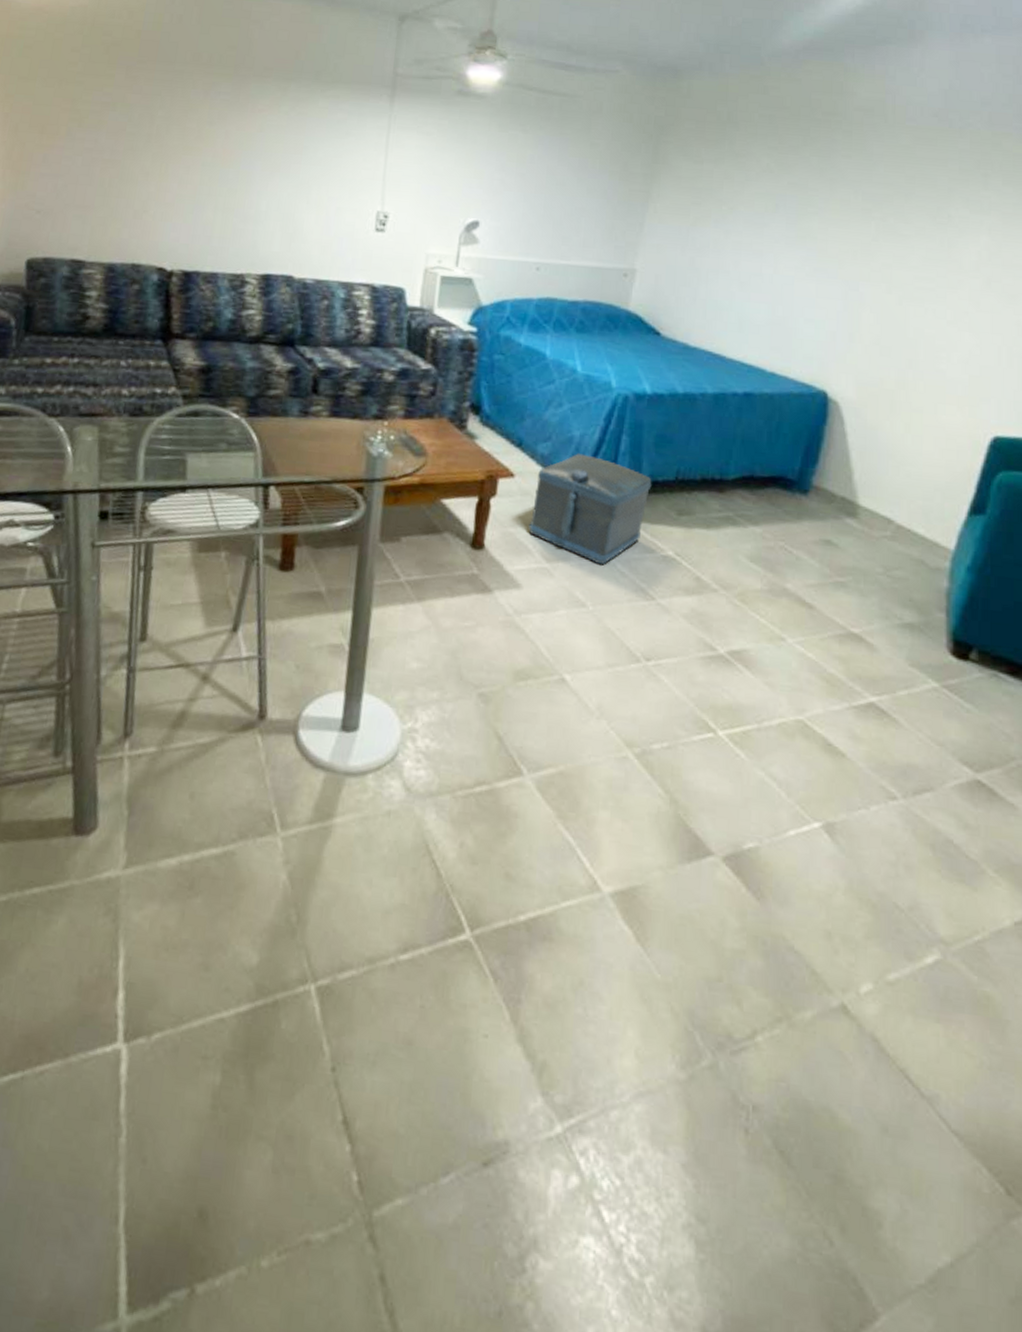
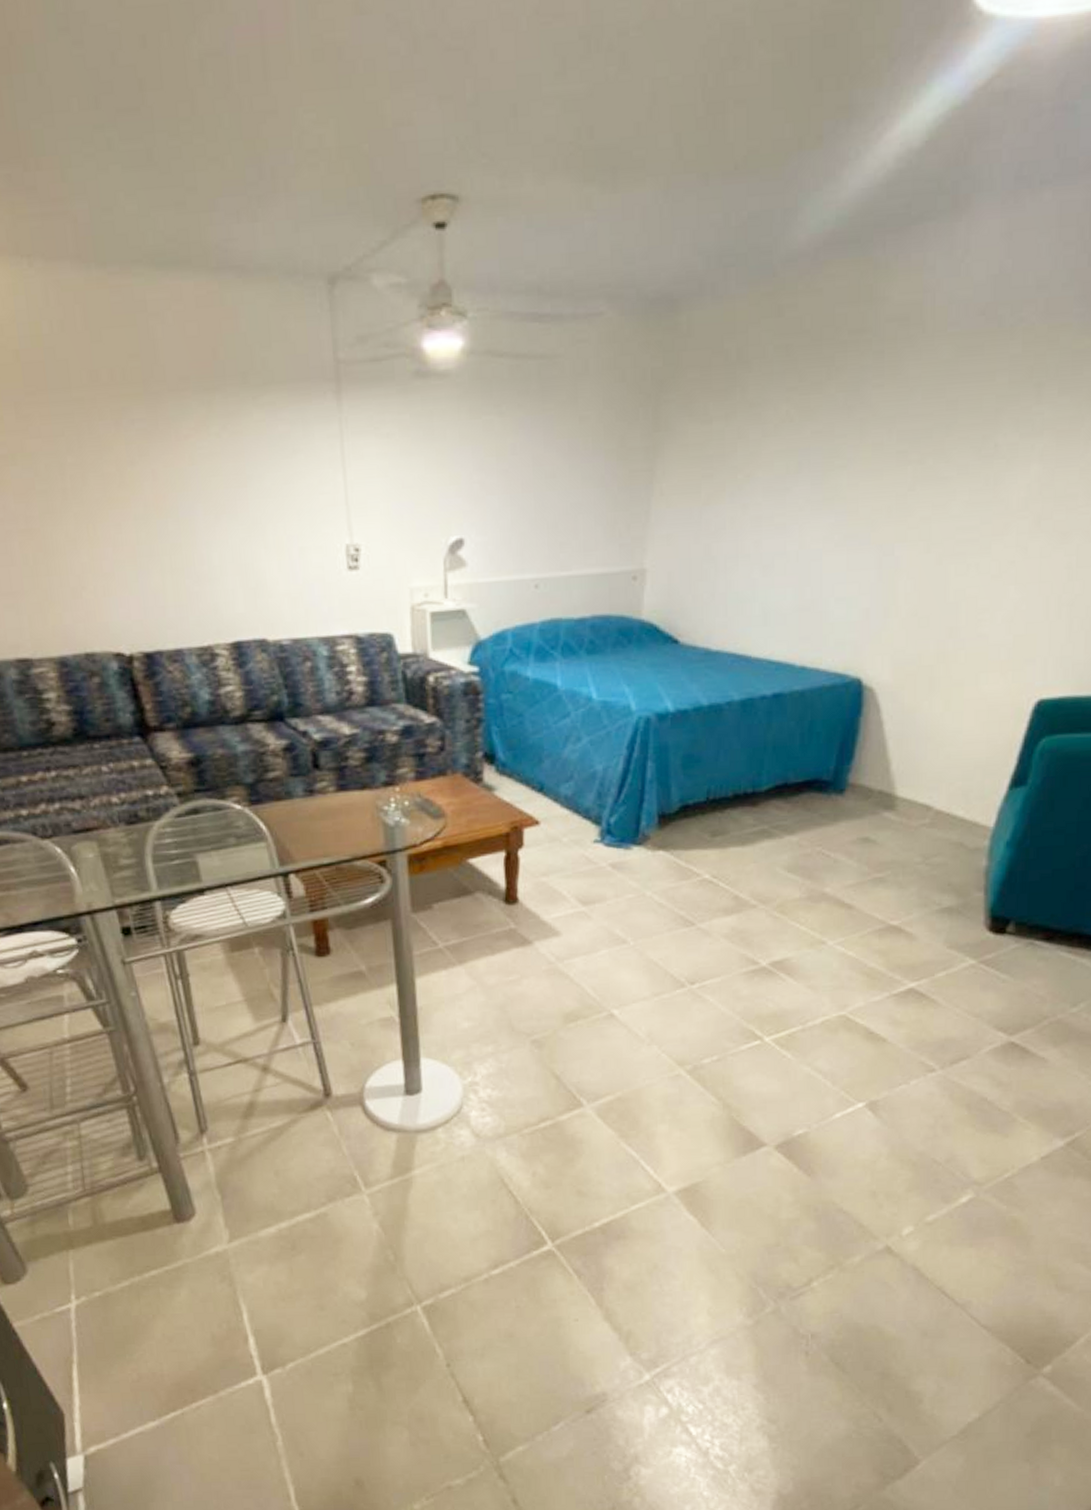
ottoman: present [528,454,652,565] -> none [560,788,683,900]

